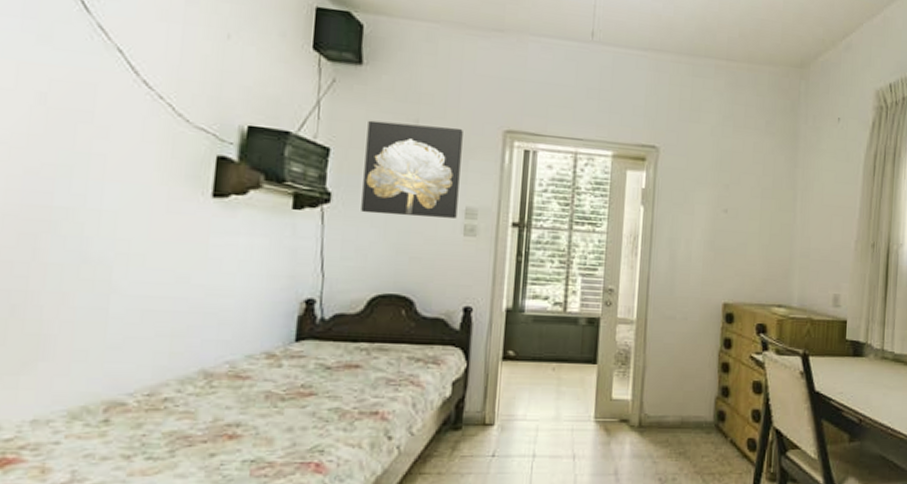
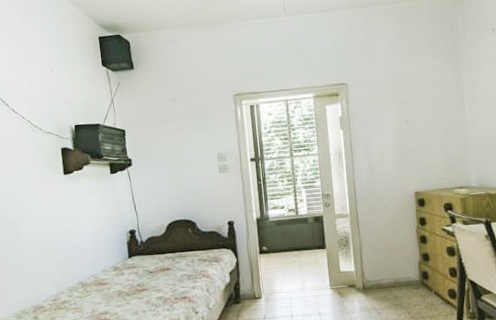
wall art: present [361,120,463,218] -> none [145,100,213,169]

